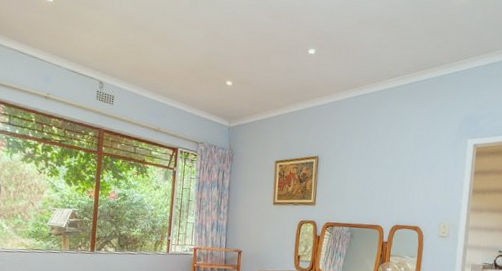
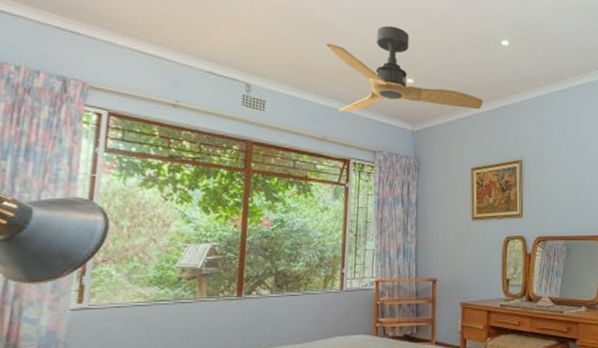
ceiling fan: none [162,34,290,110] -> present [326,26,483,112]

